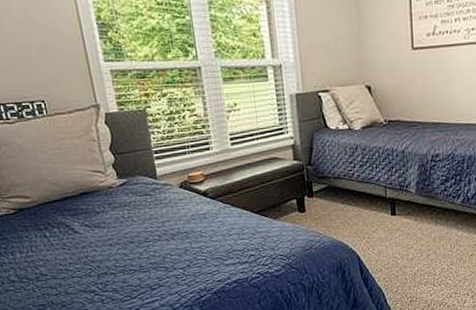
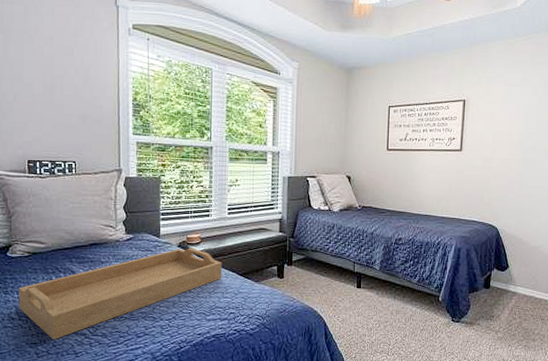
serving tray: none [12,187,235,299] -> present [18,248,222,339]

